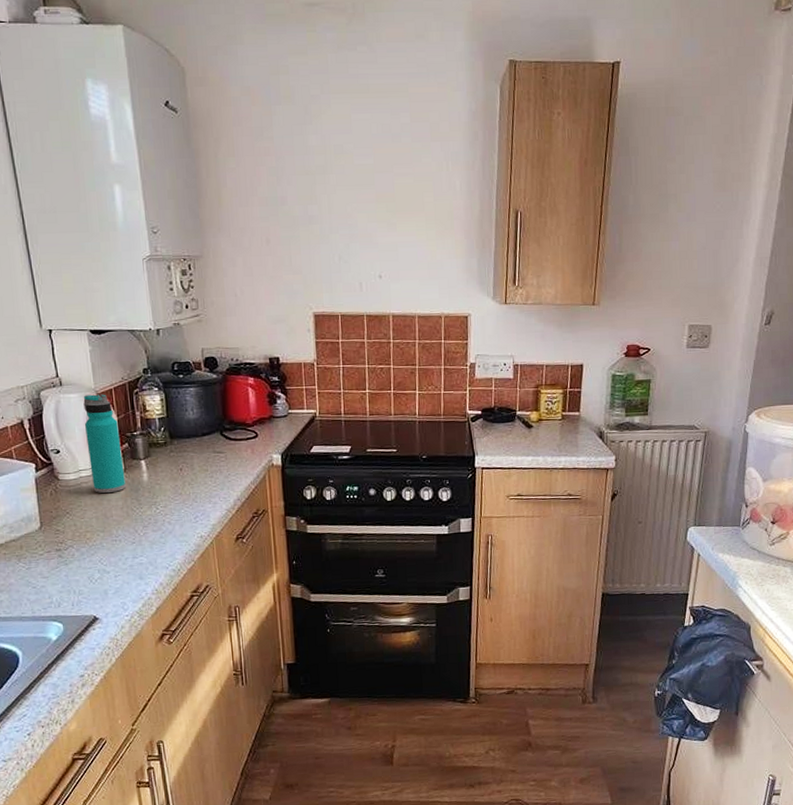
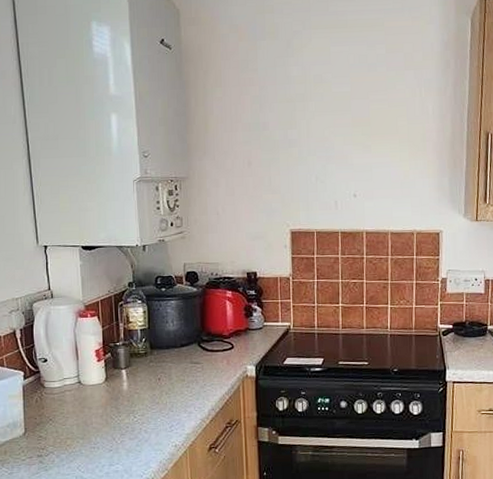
water bottle: present [83,394,126,493] -> none [71,306,106,401]

